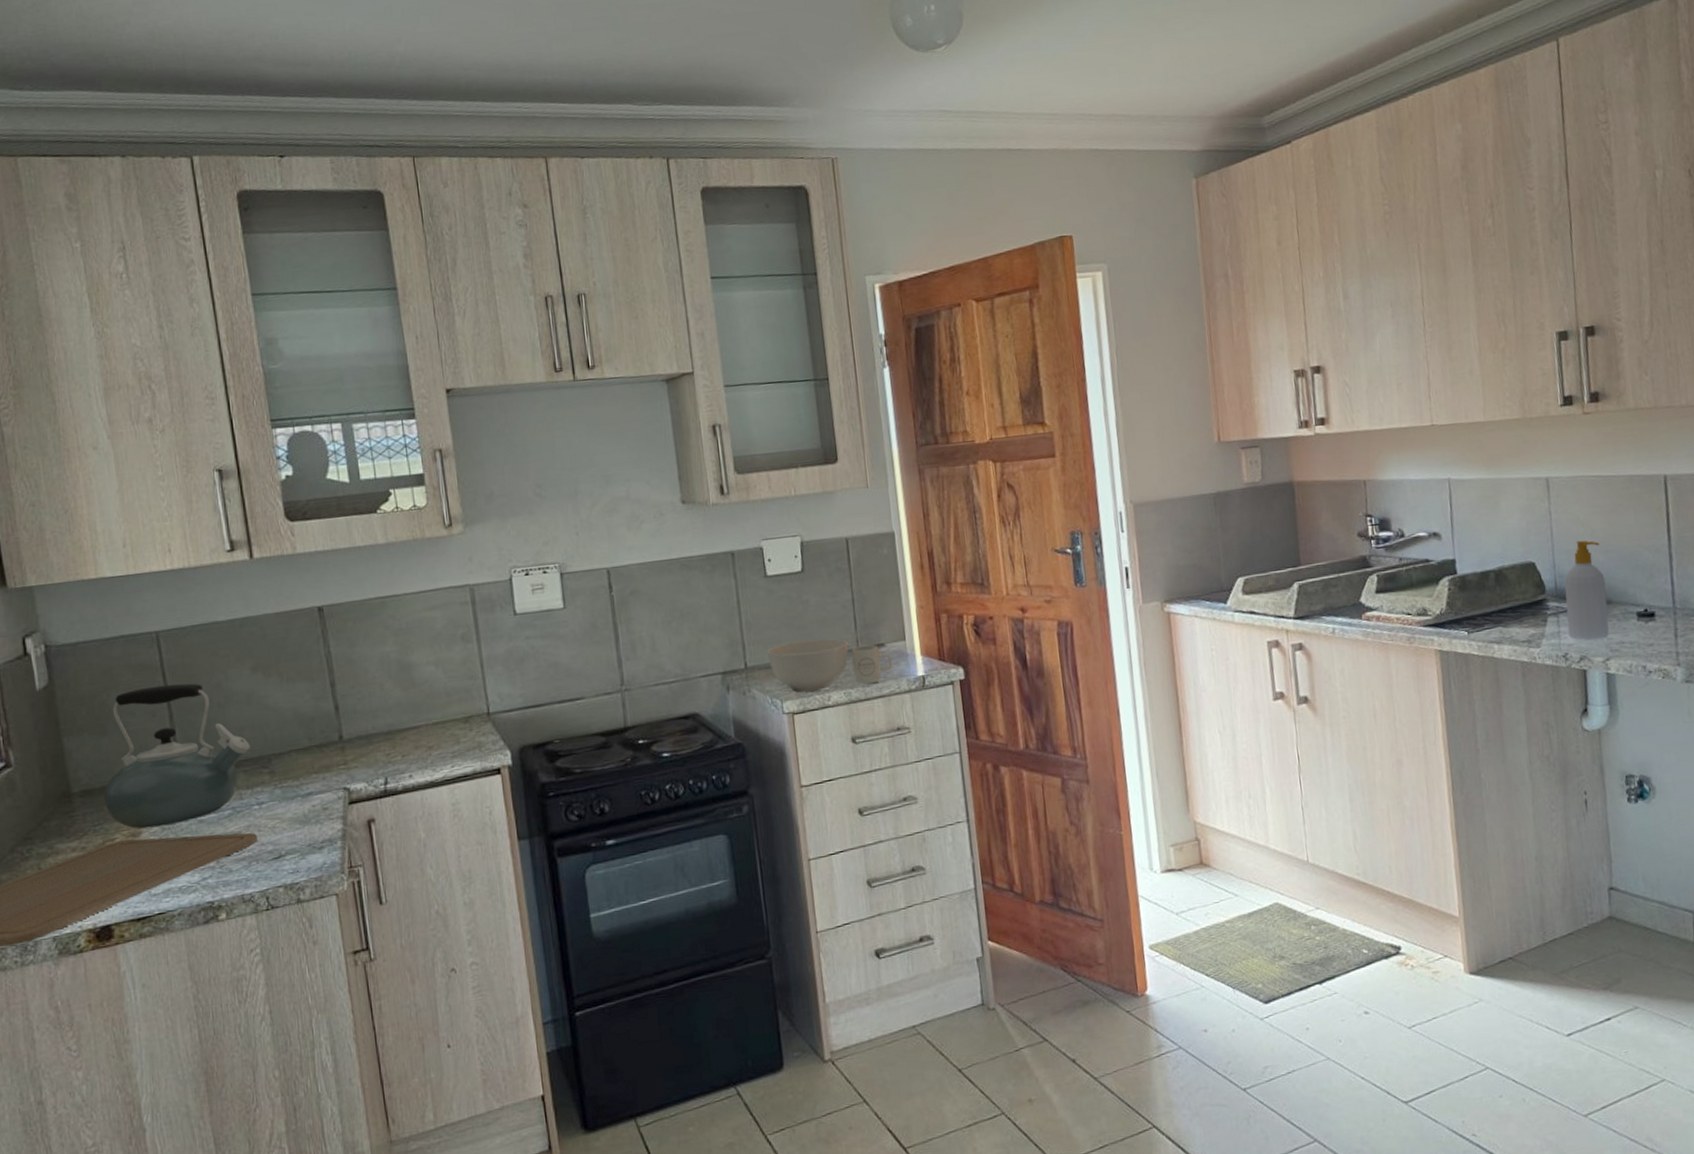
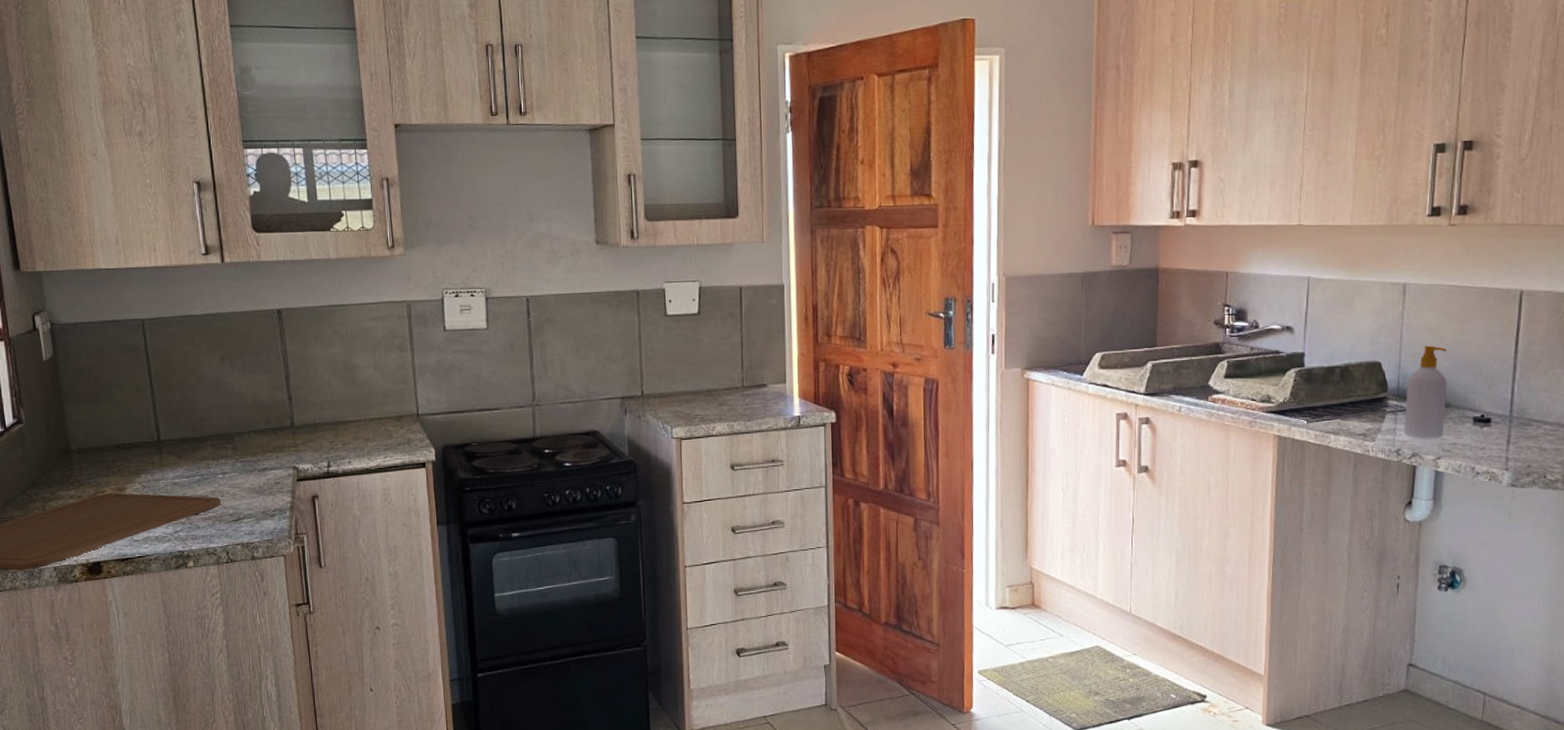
kettle: present [104,683,250,829] -> none [97,365,217,485]
bowl: present [767,638,849,693] -> none [662,374,734,421]
mug: present [851,644,893,685] -> none [737,384,773,419]

